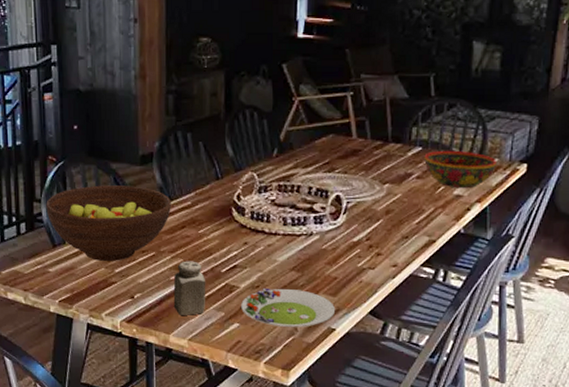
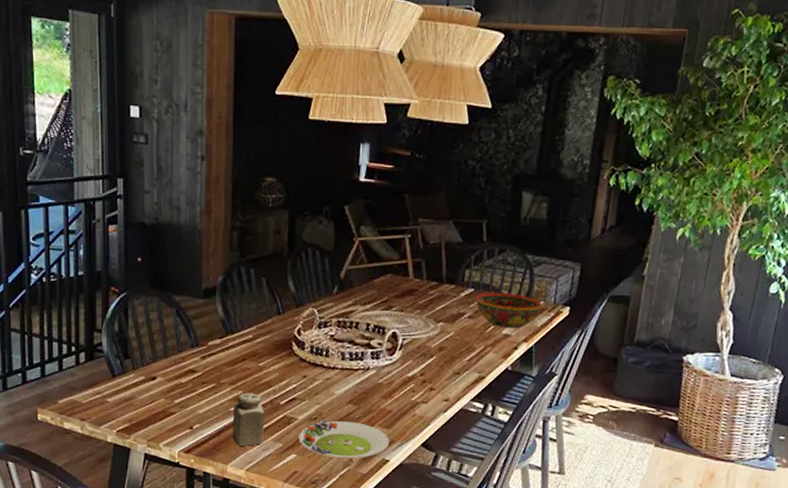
fruit bowl: present [46,185,171,261] -> none [107,317,233,392]

